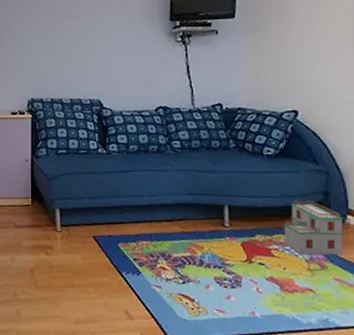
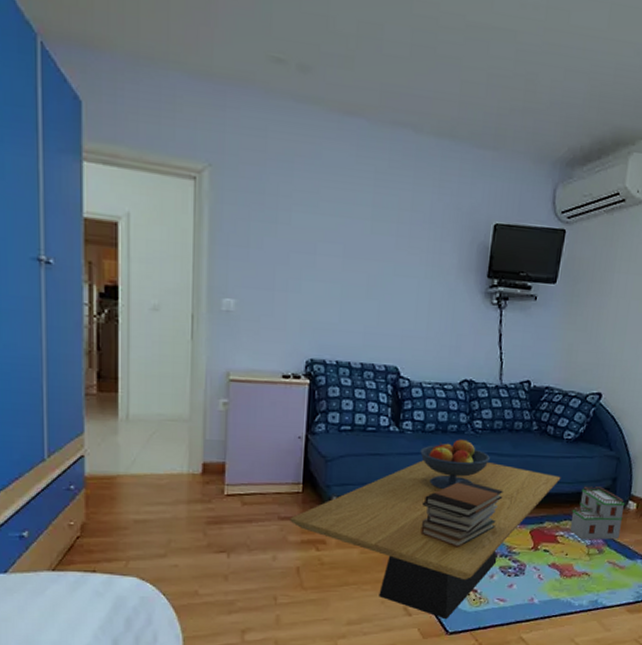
coffee table: none [23,177,266,327] -> present [290,460,561,620]
fruit bowl: none [126,157,191,204] -> present [420,438,490,490]
book stack: none [134,194,209,257] -> present [420,480,503,548]

